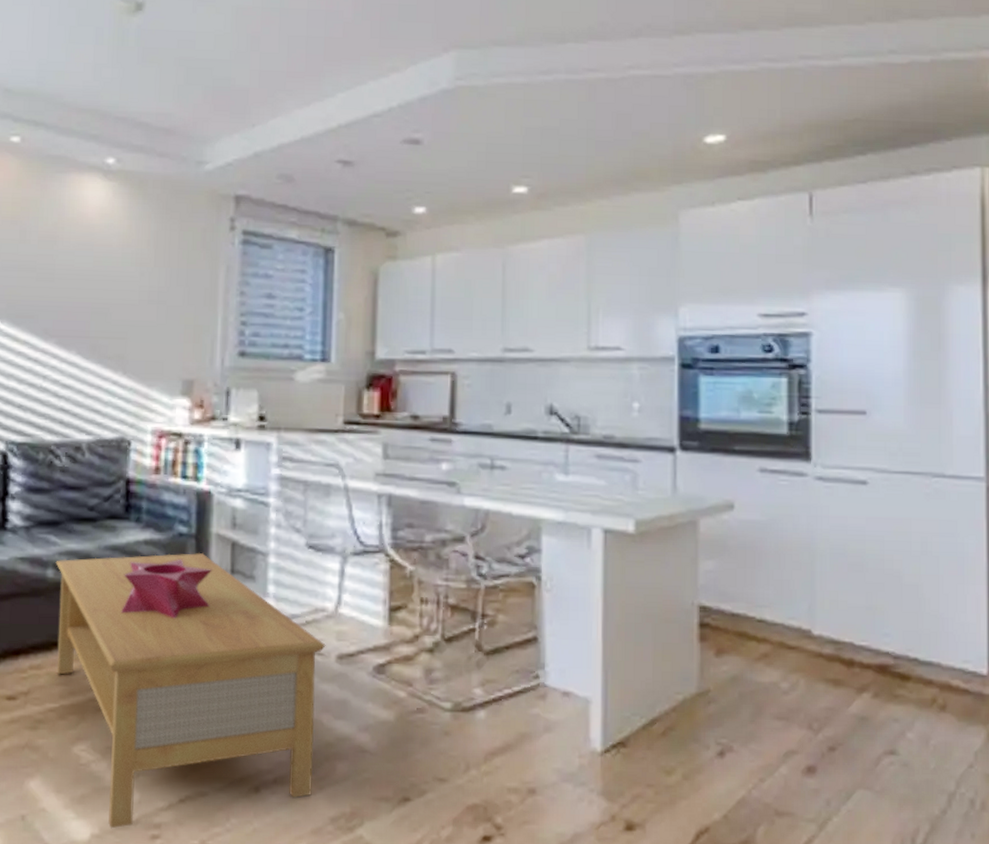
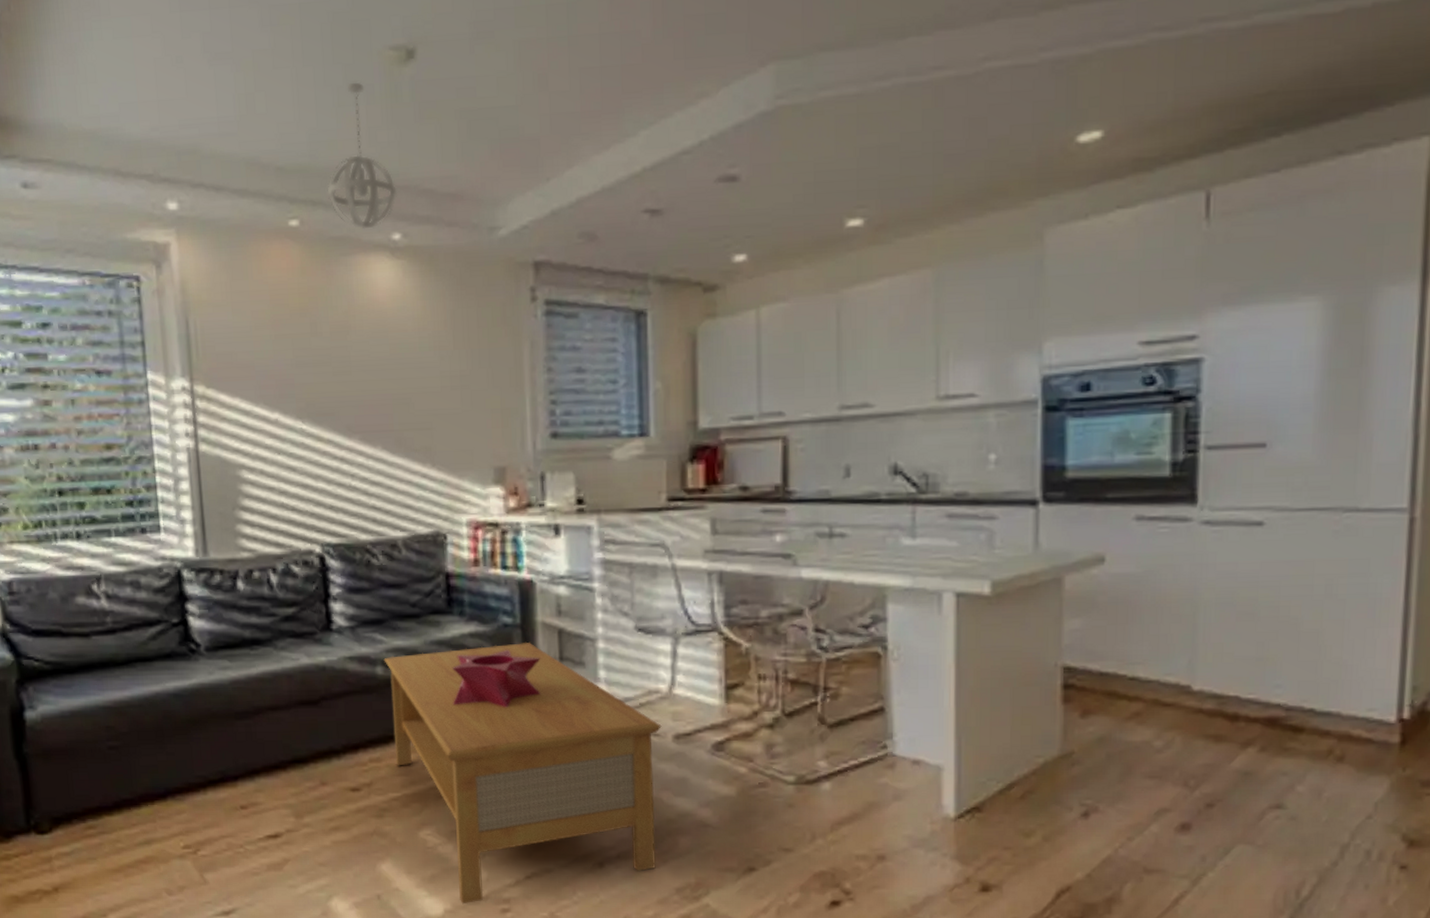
pendant light: none [51,24,115,152] -> present [328,82,397,229]

